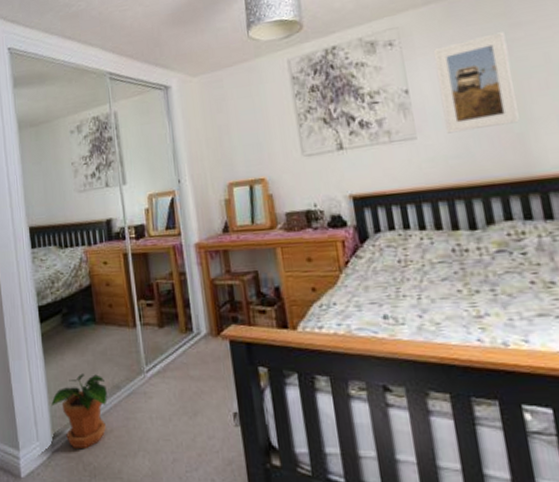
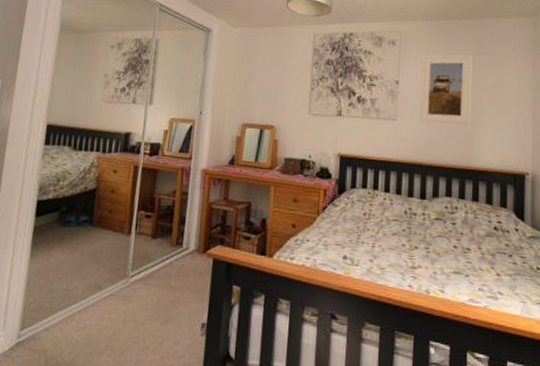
potted plant: present [51,373,107,448] -> none [27,270,88,343]

